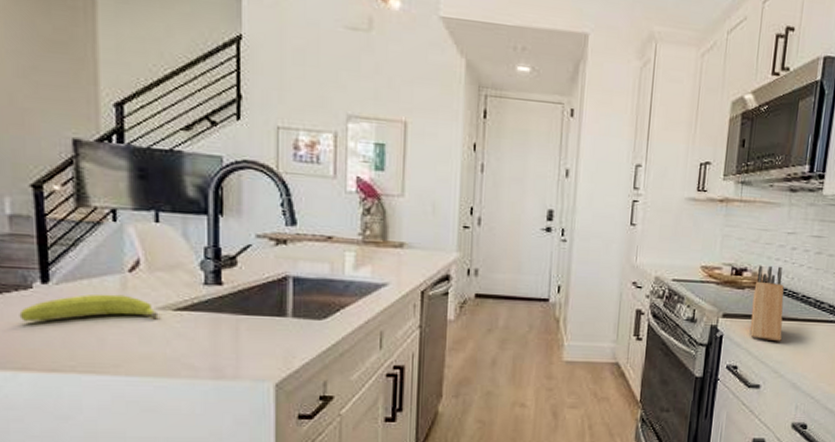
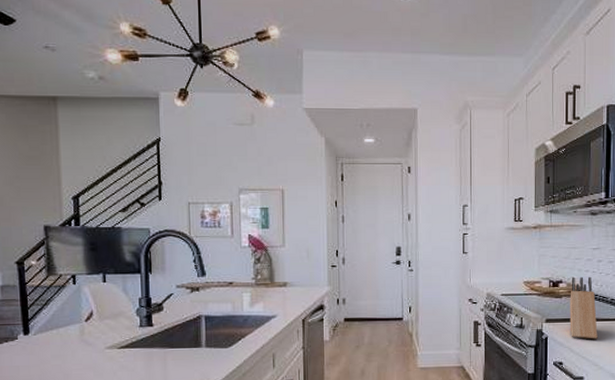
fruit: present [19,294,159,322] -> none [8,339,108,364]

